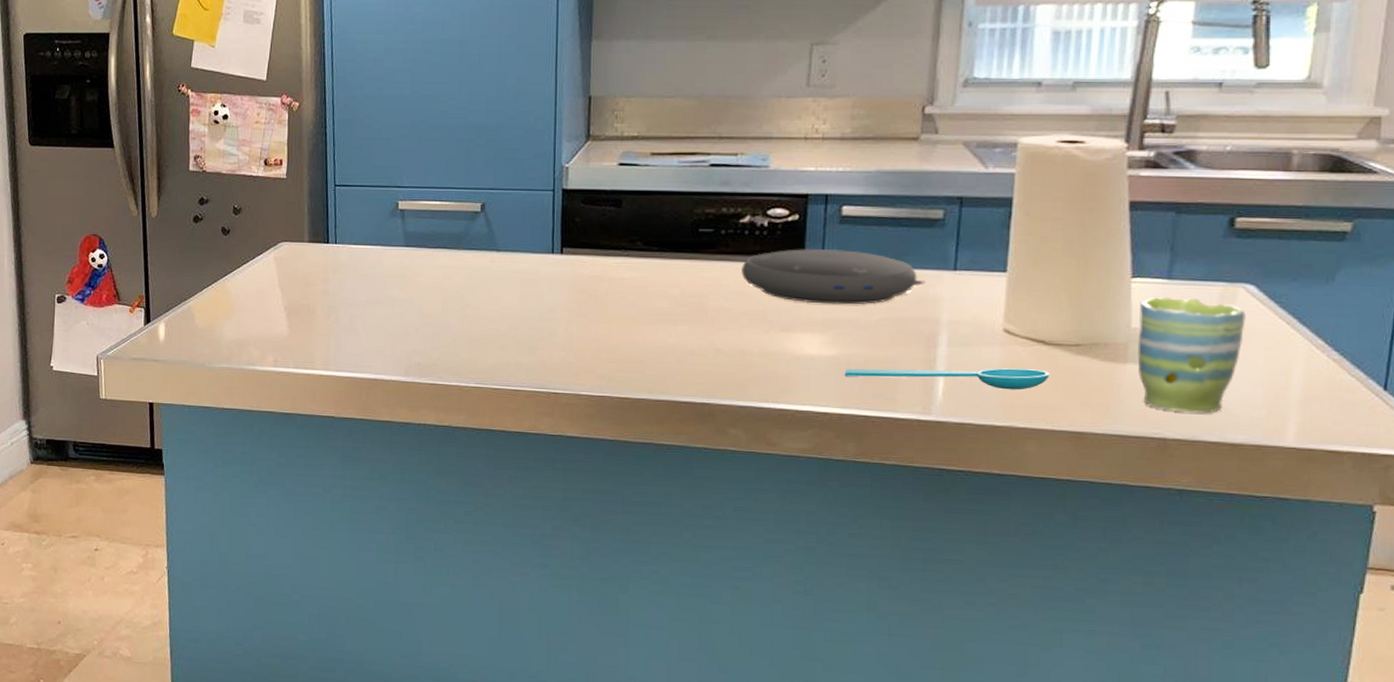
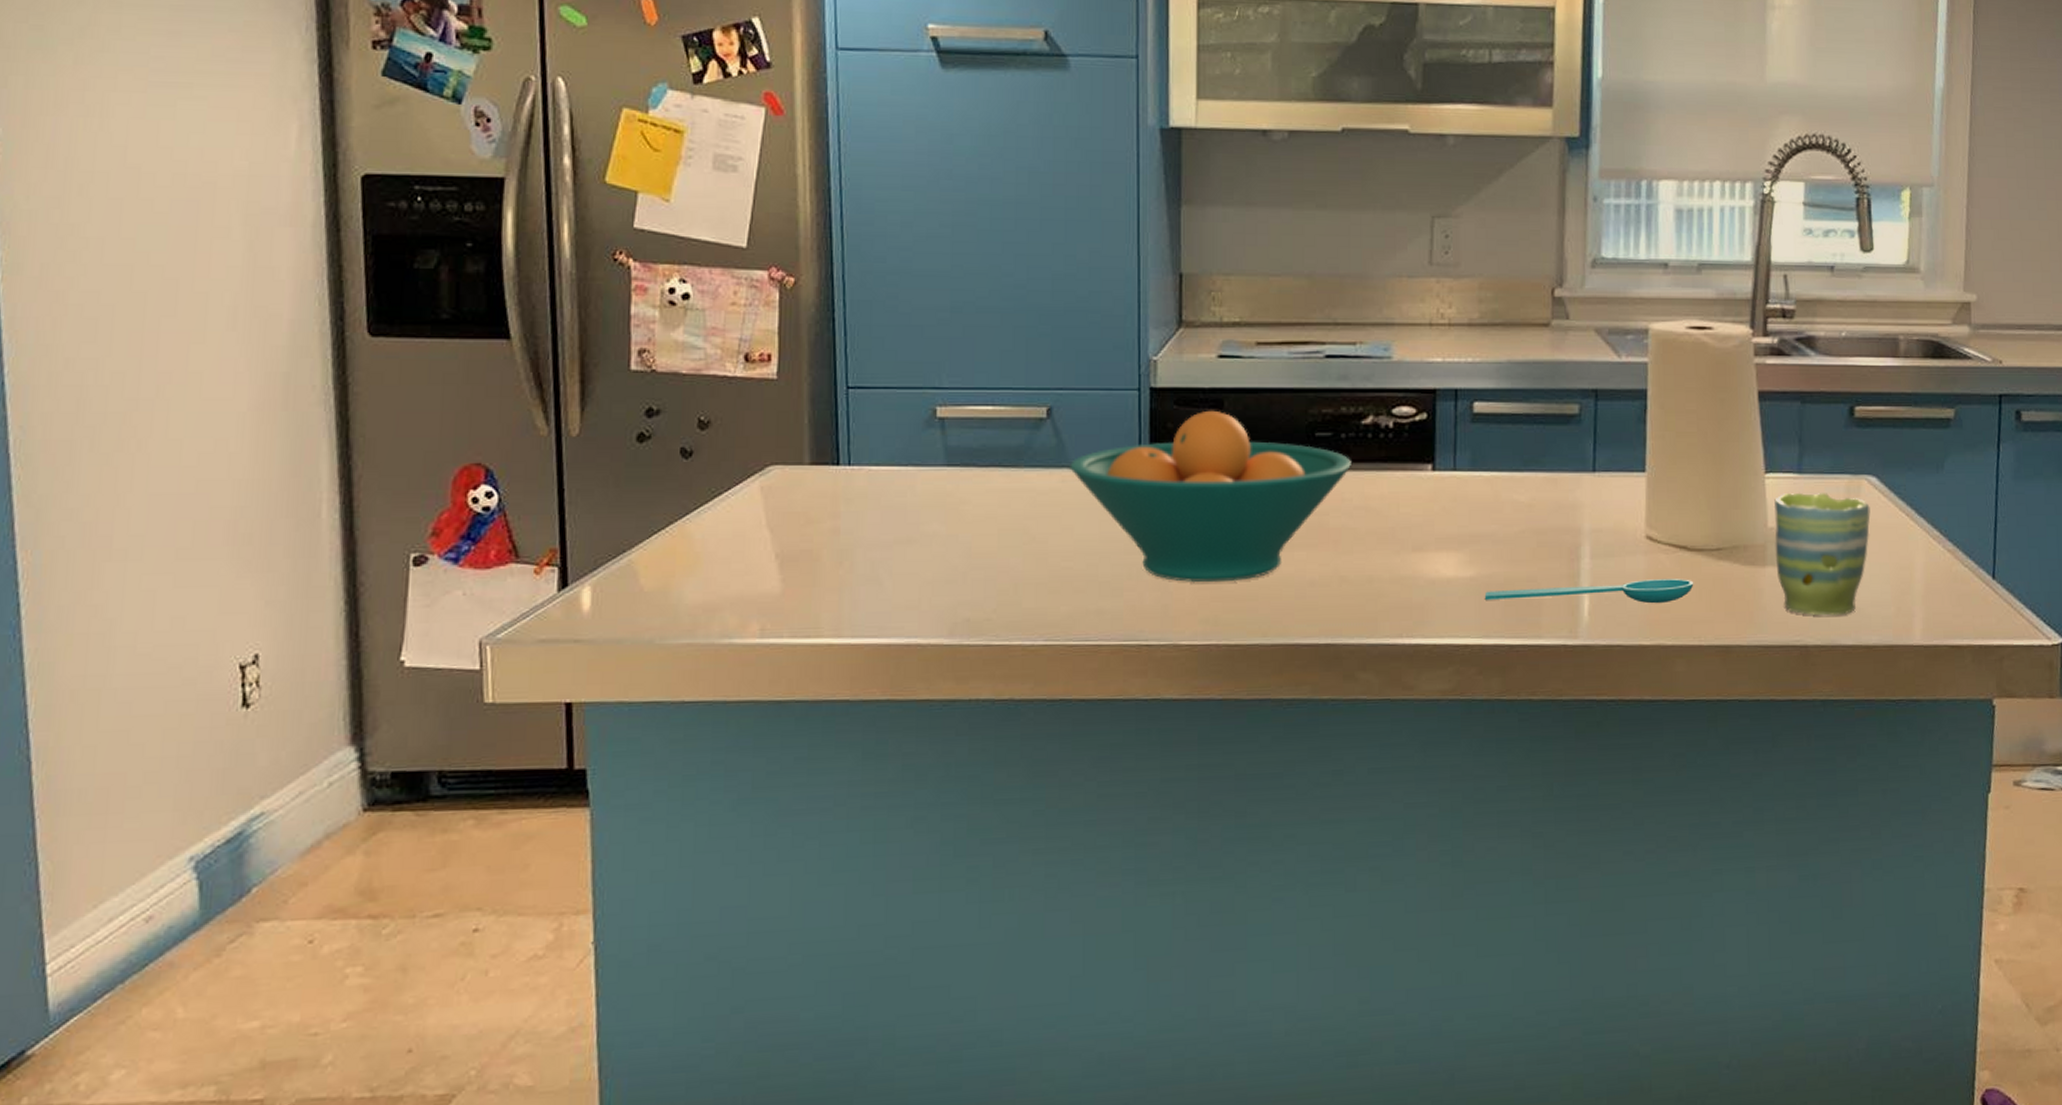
fruit bowl: none [498,208,729,348] -> present [1070,410,1351,583]
speaker: present [741,248,925,305] -> none [1366,451,1565,517]

